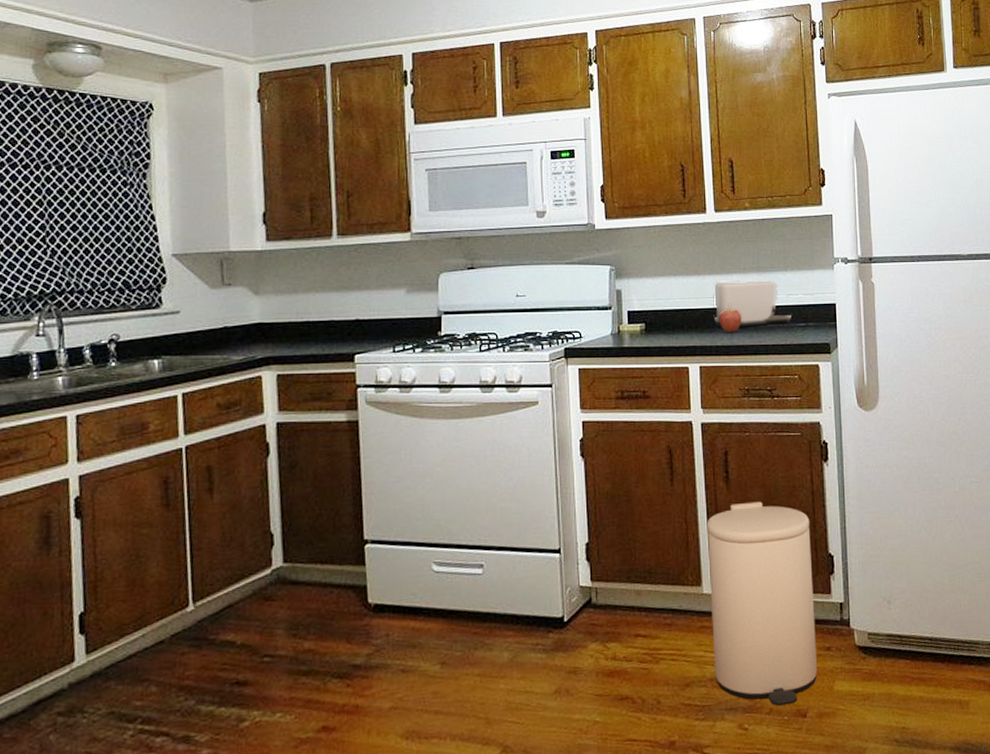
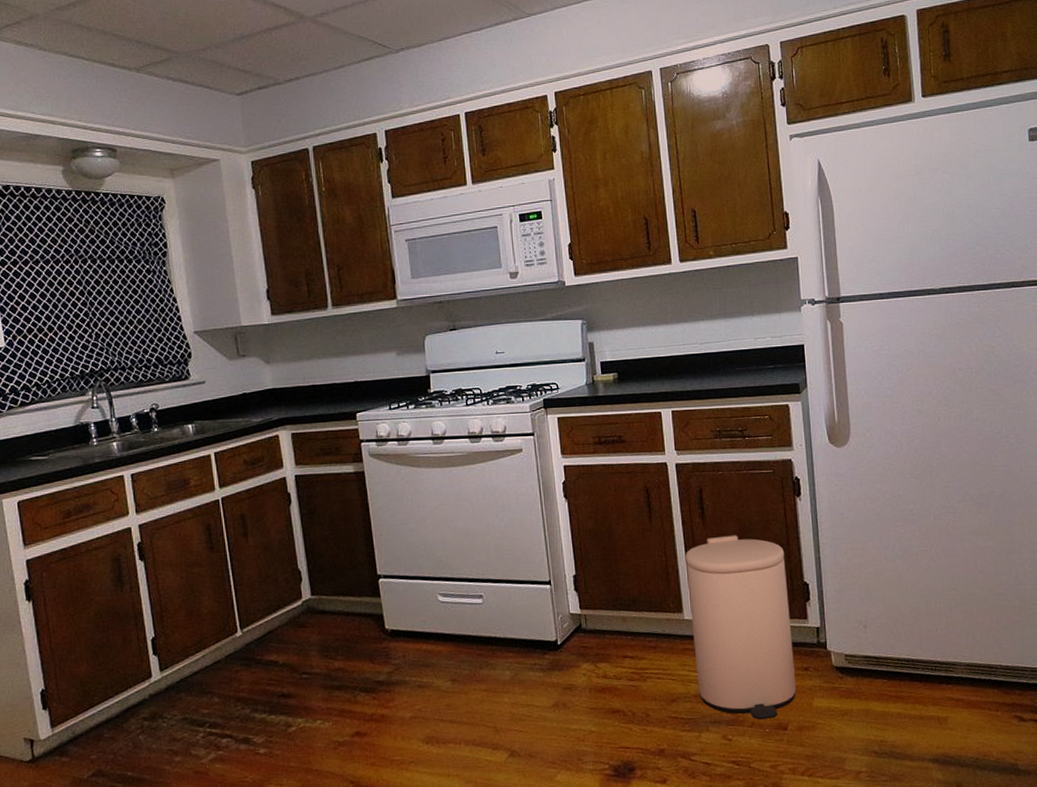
toaster: present [713,278,791,327] -> none [681,323,760,373]
fruit: present [718,304,742,334] -> none [688,351,711,379]

